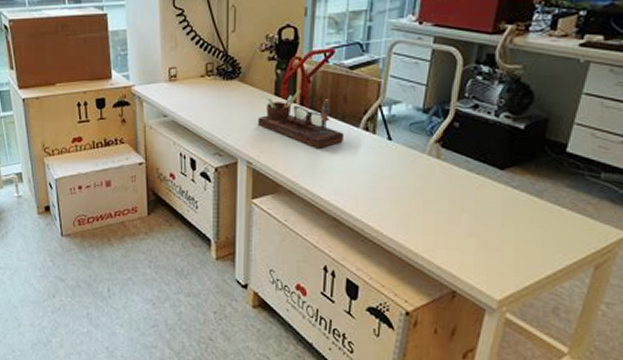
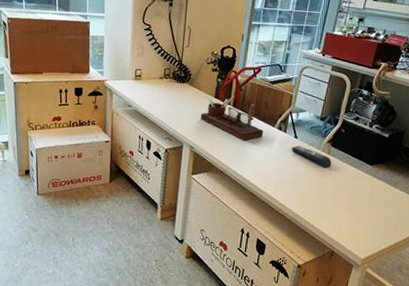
remote control: none [385,150,443,178] -> present [292,145,331,168]

